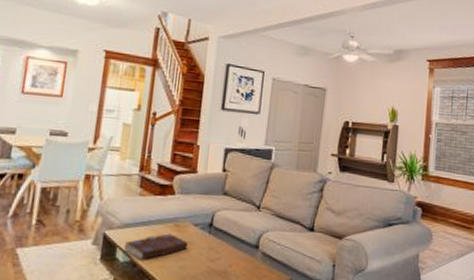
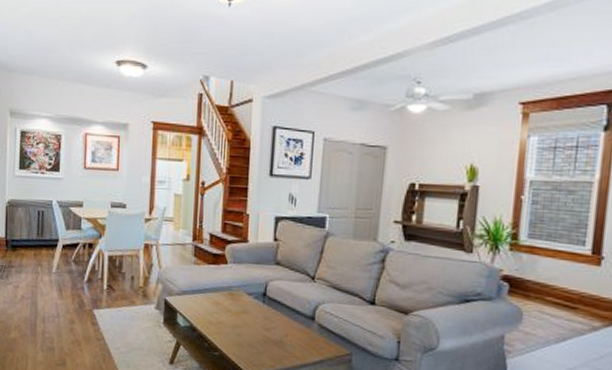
book: present [123,233,189,260] -> none [183,301,244,326]

